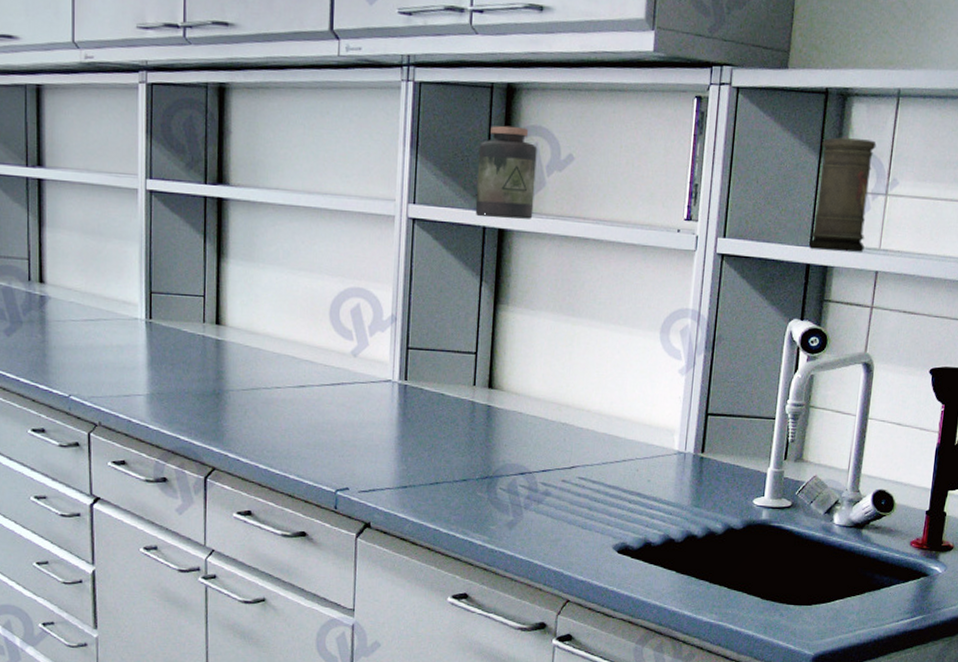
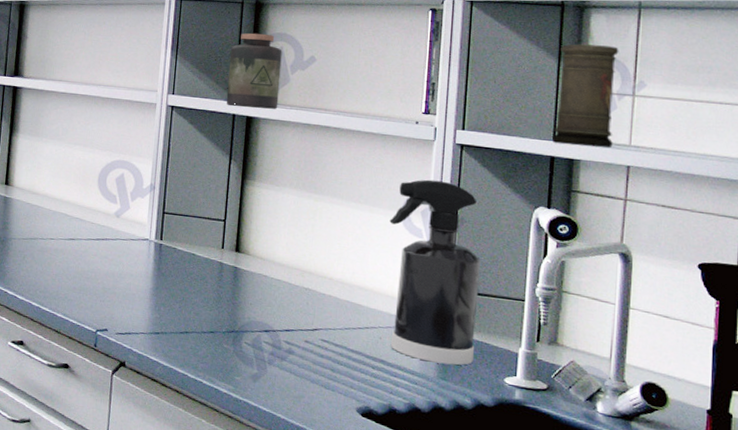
spray bottle: none [647,295,737,491] -> present [389,179,482,365]

